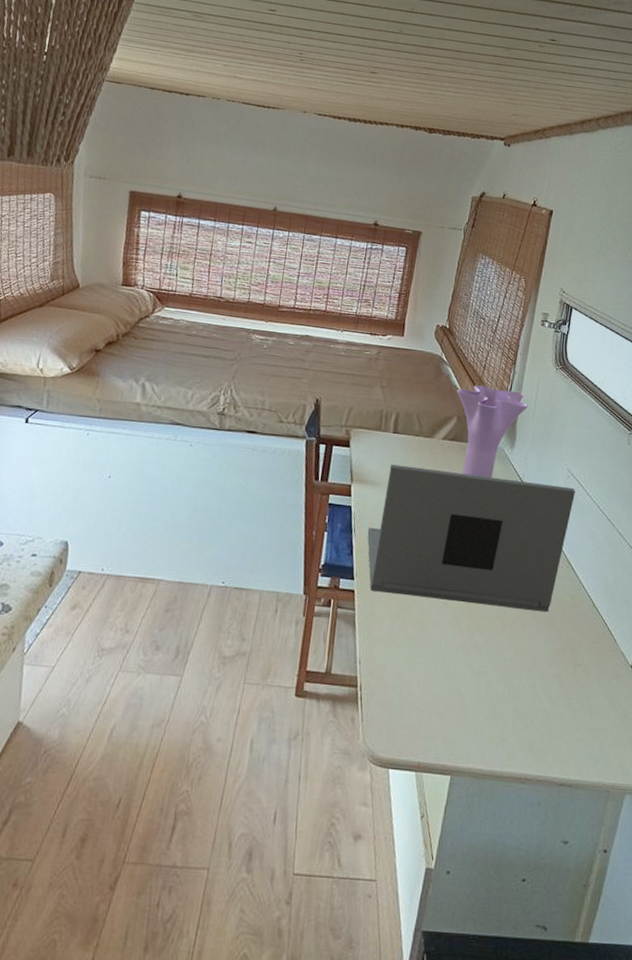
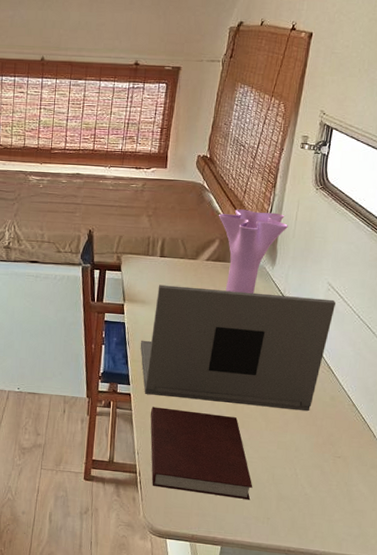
notebook: none [374,606,488,718] -> present [150,407,253,500]

